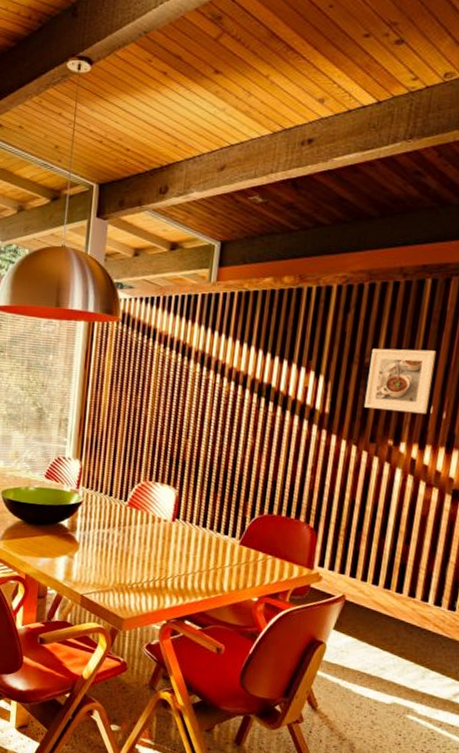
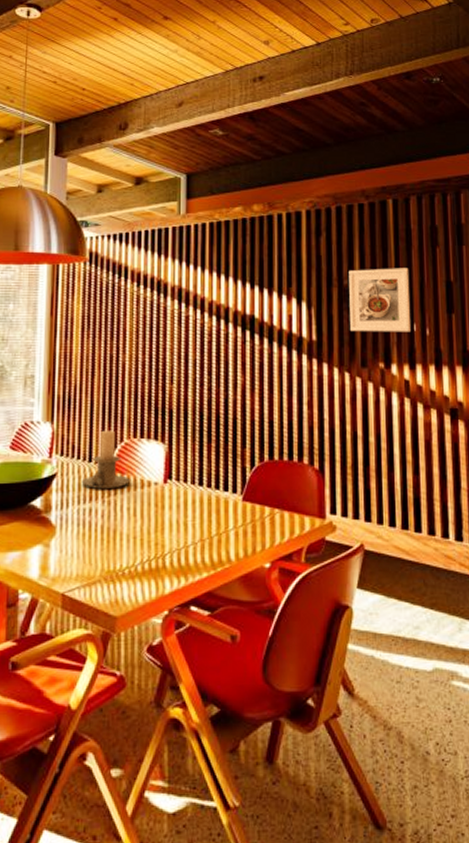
candle holder: none [102,471,144,521] -> present [81,430,131,490]

